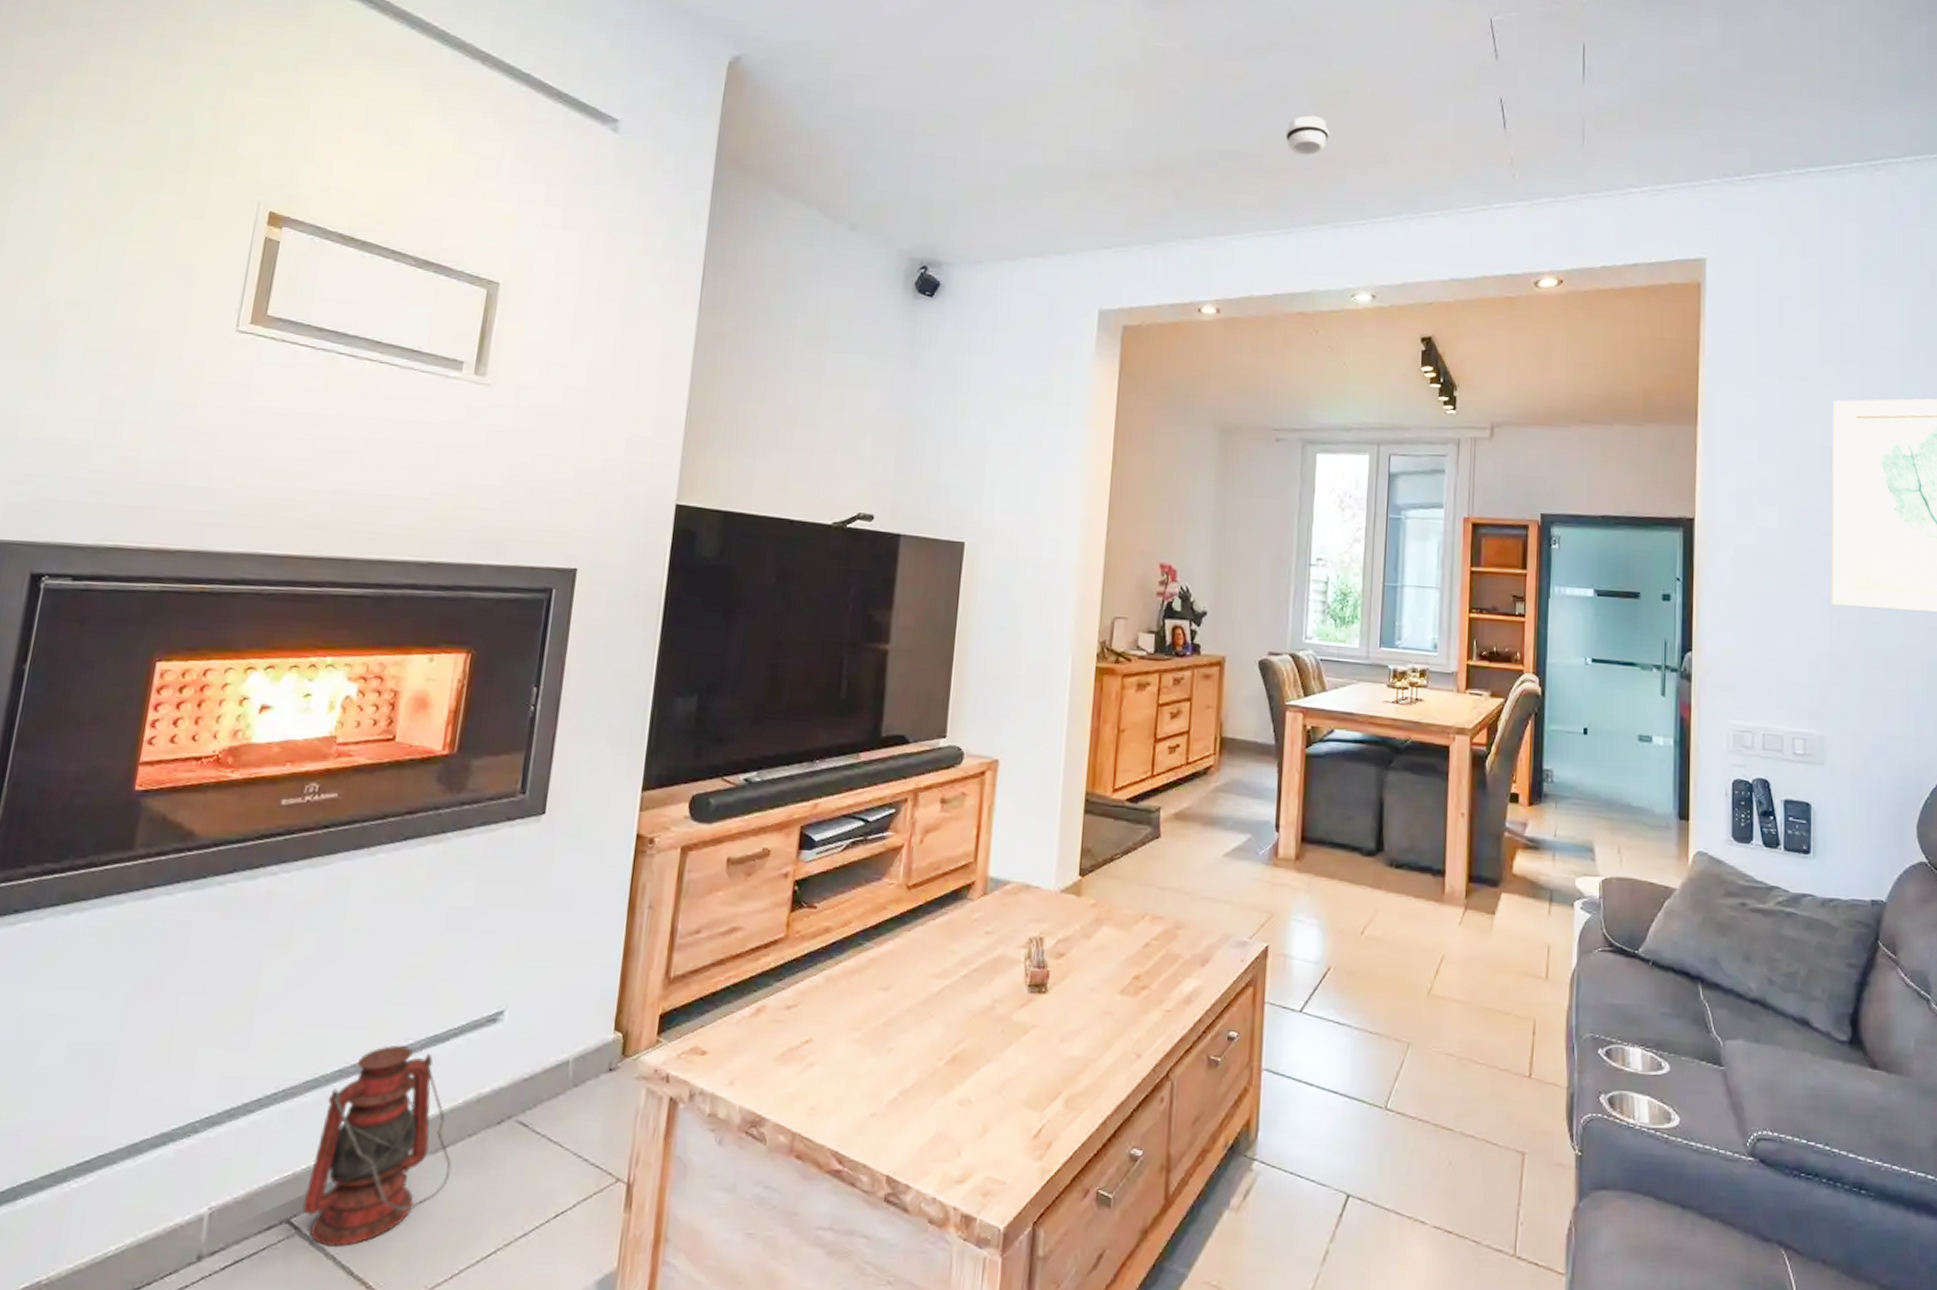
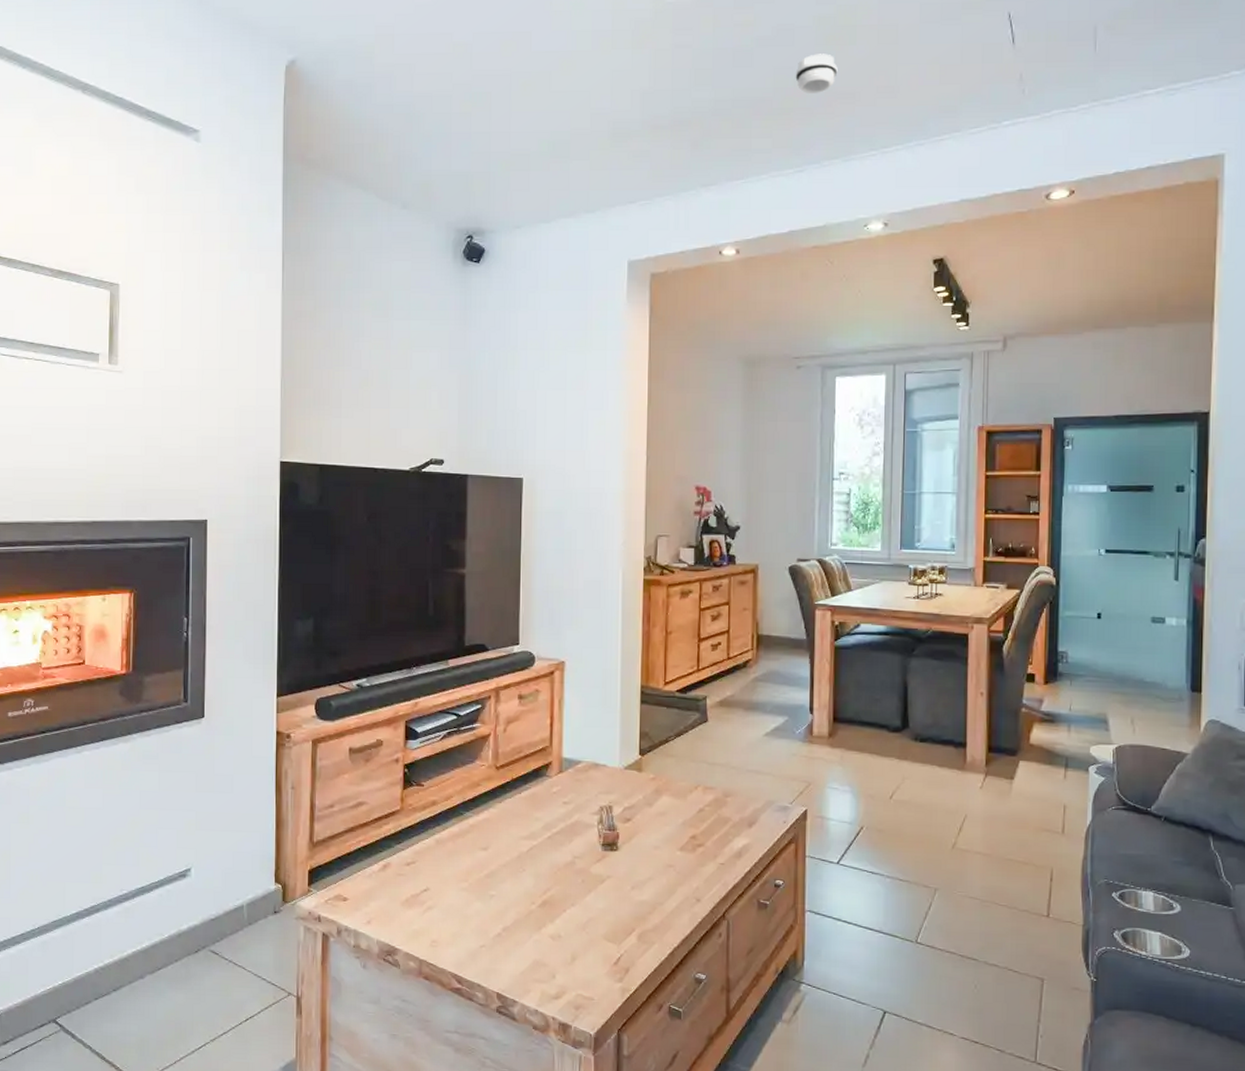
lantern: present [302,1045,452,1247] -> none [63,895,166,1040]

